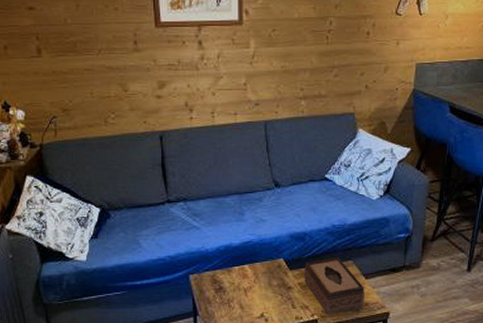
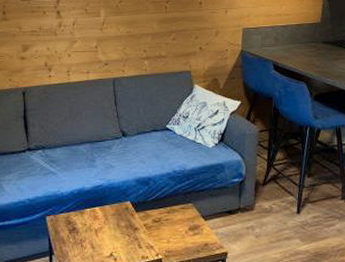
tissue box: present [304,257,364,314] -> none [149,200,204,254]

